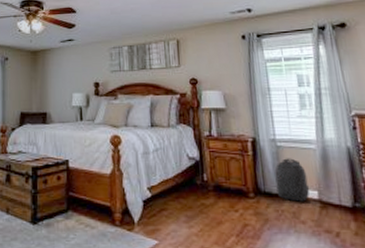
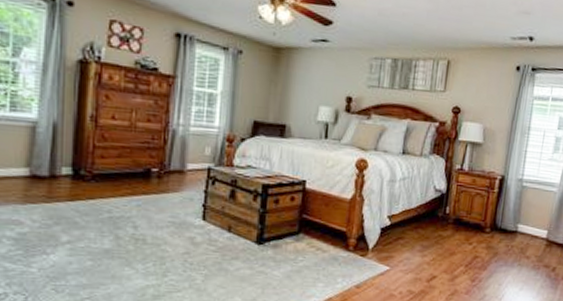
backpack: present [275,158,310,202] -> none [511,198,542,239]

